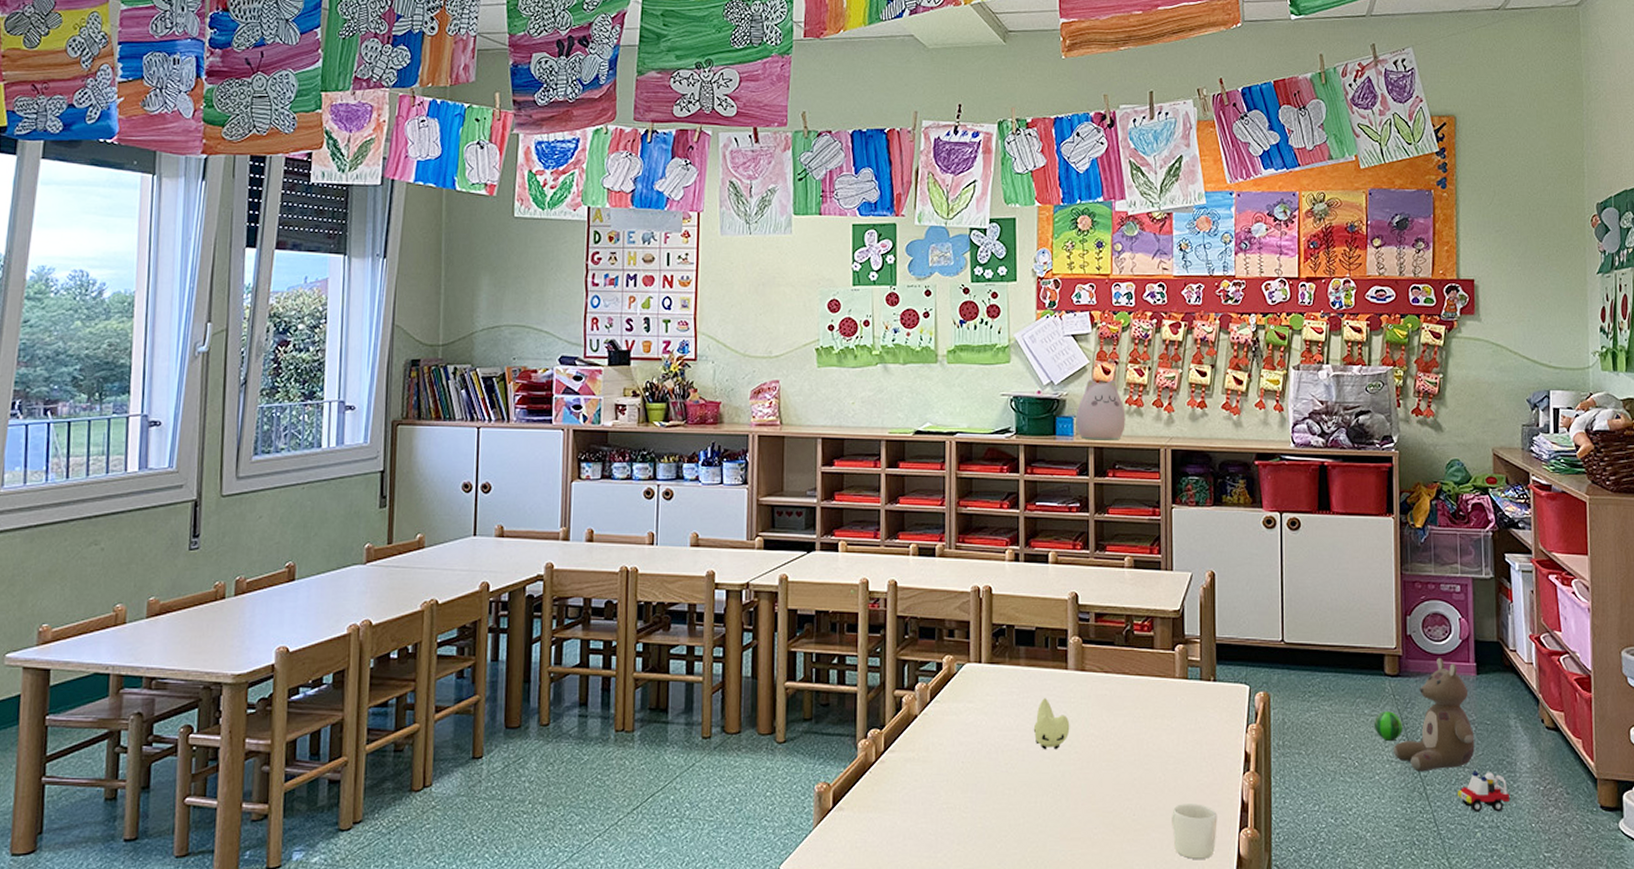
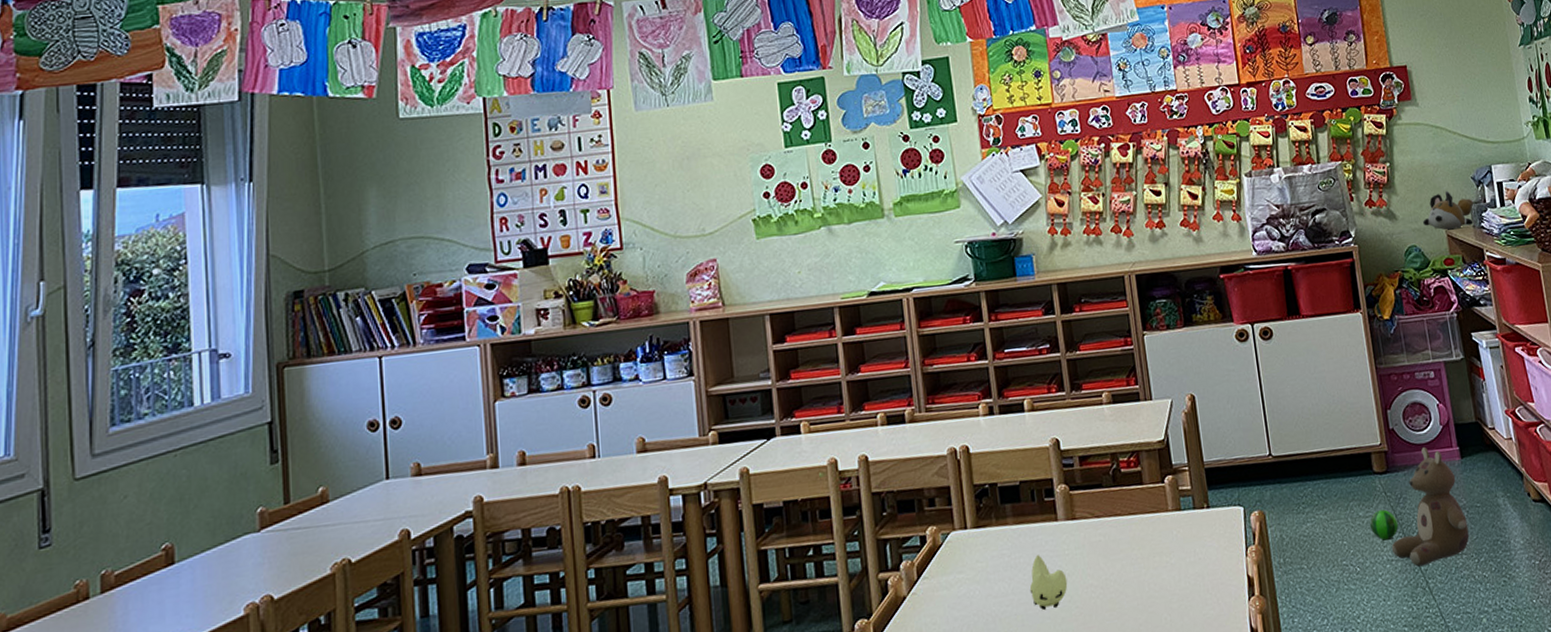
plush toy: present [1077,379,1126,441] -> none [1035,210,1086,277]
toy truck: present [1457,770,1510,812] -> none [1458,554,1509,598]
plush toy: none [1470,409,1526,449] -> present [1423,190,1474,230]

